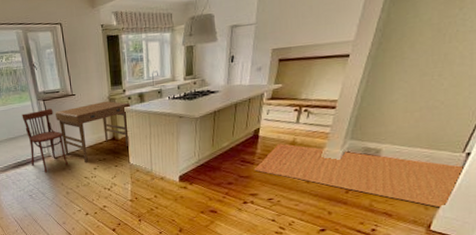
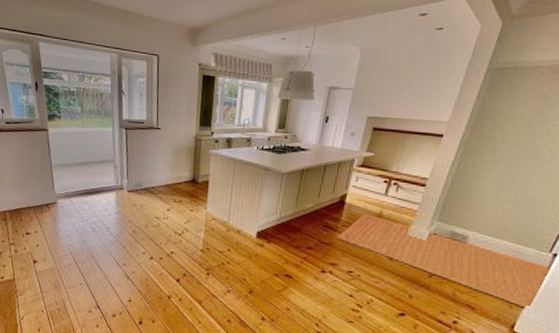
dining chair: present [21,108,68,173] -> none [100,138,141,206]
desk: present [55,101,130,162] -> none [136,140,216,201]

